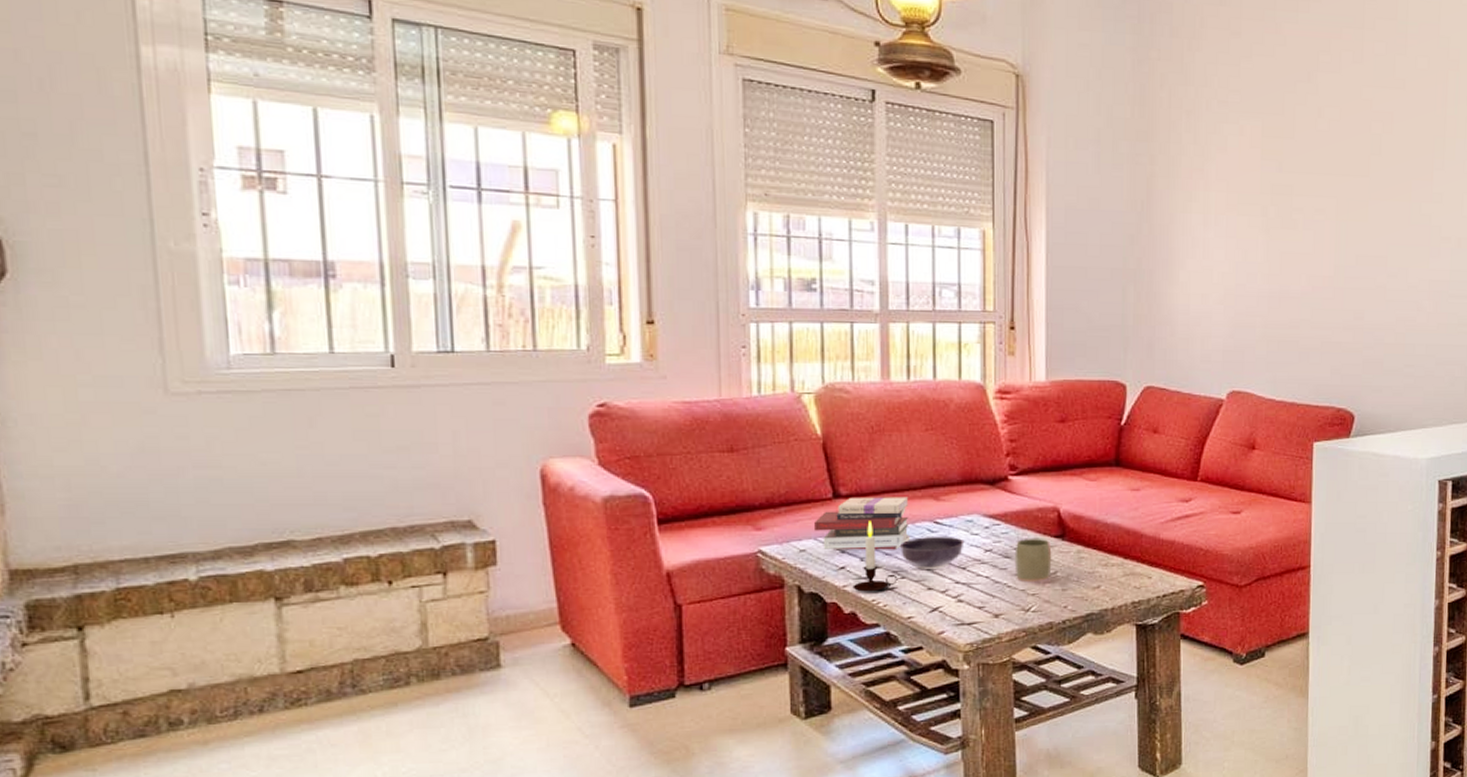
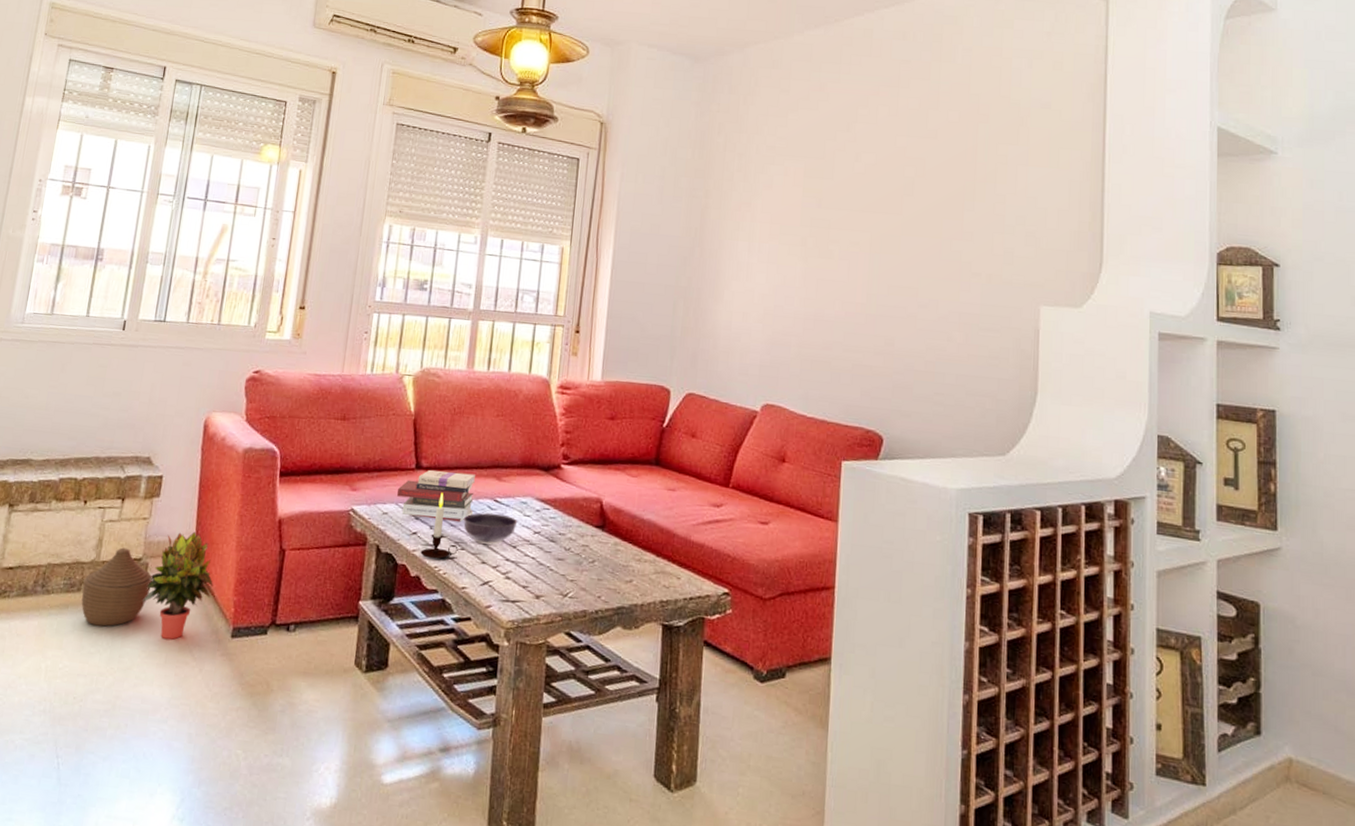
woven basket: none [411,628,509,720] -> present [81,547,153,627]
potted plant: none [501,599,593,721] -> present [143,531,213,640]
mug: present [1014,539,1052,581] -> none [558,525,592,569]

